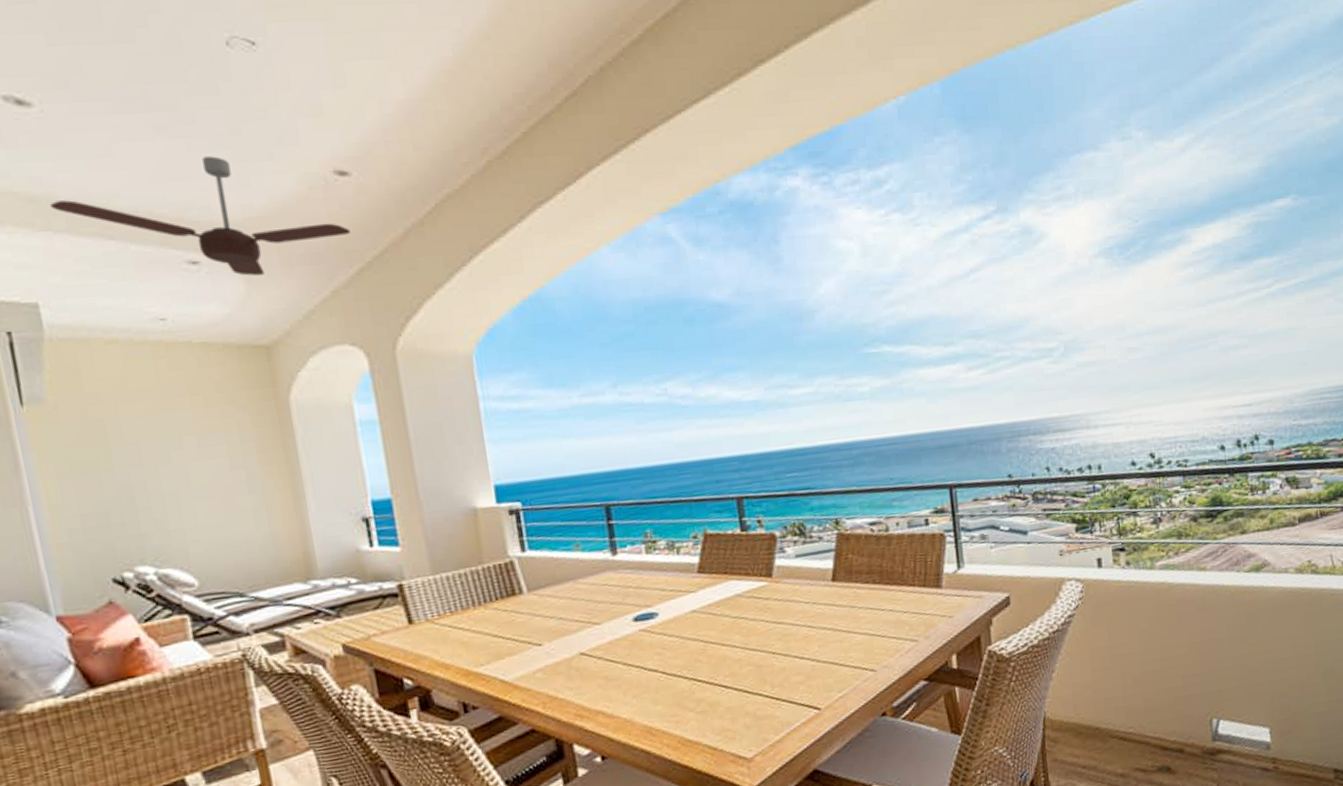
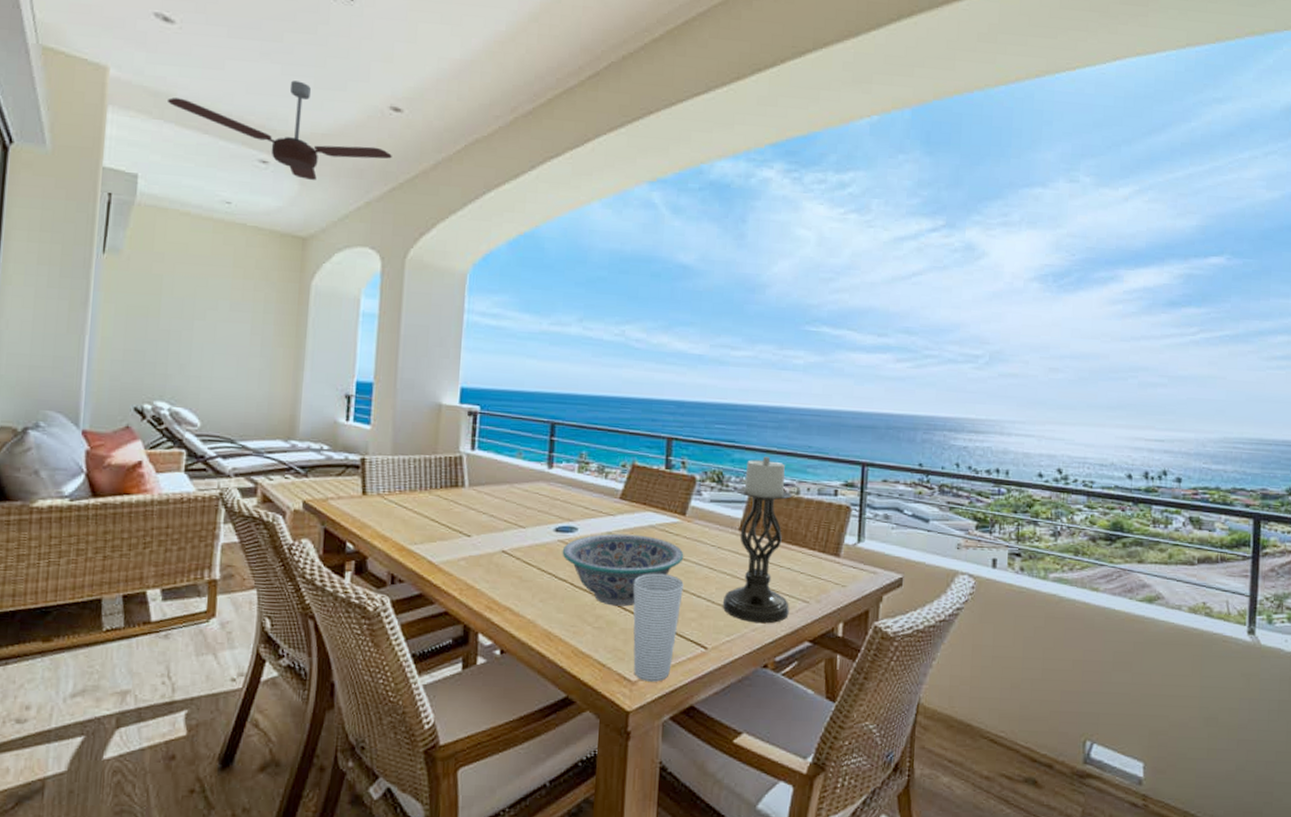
decorative bowl: none [646,606,779,687] -> present [562,533,684,607]
cup: none [729,641,787,756] -> present [633,573,684,682]
candle holder: none [821,497,899,674] -> present [722,456,792,624]

